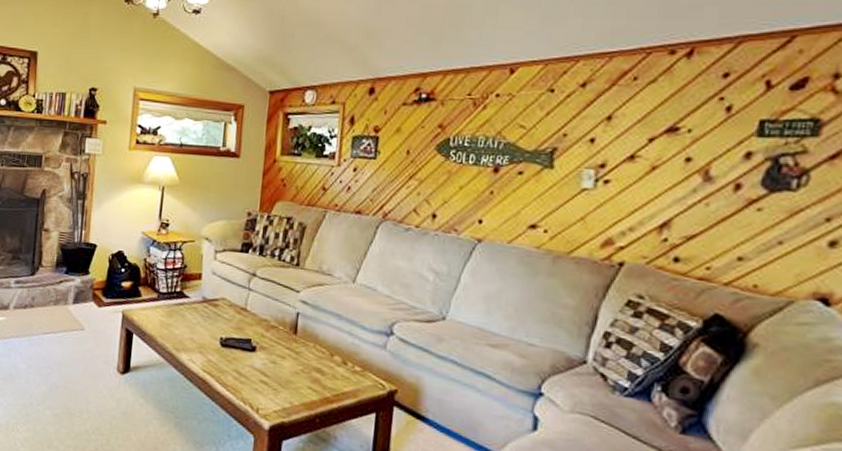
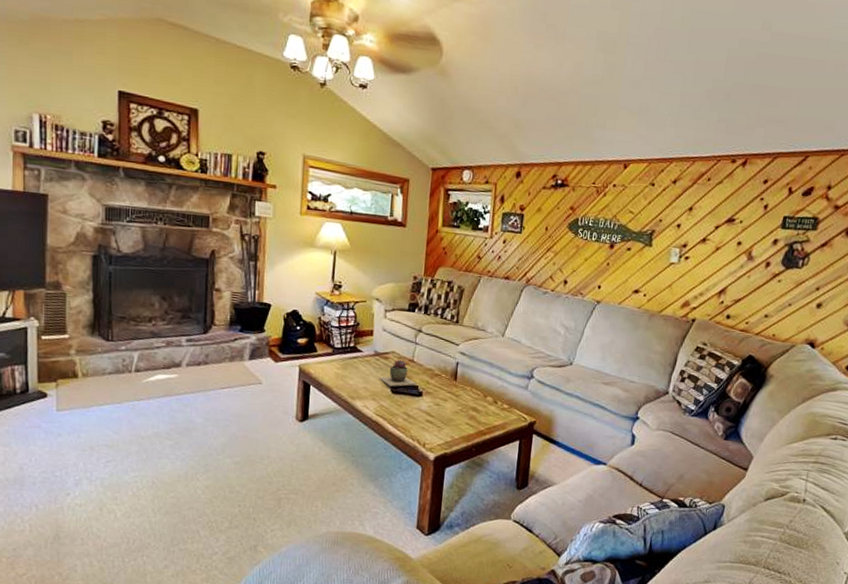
succulent plant: none [207,307,249,339] -> present [379,360,416,387]

